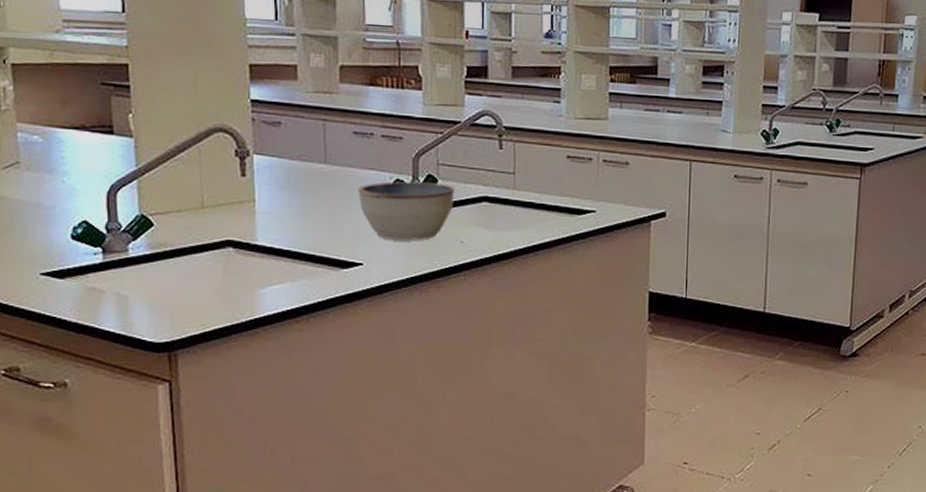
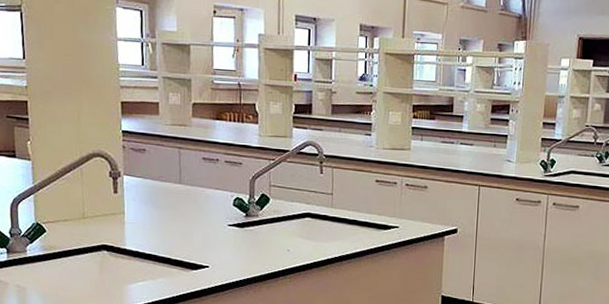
bowl: present [358,181,455,240] -> none [205,199,283,248]

